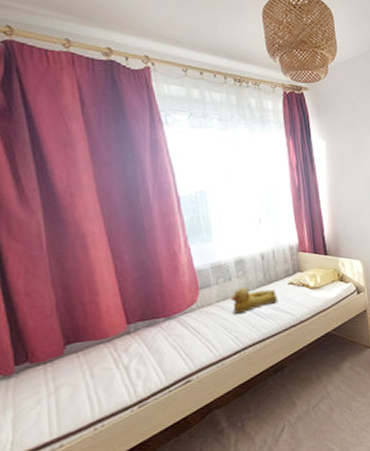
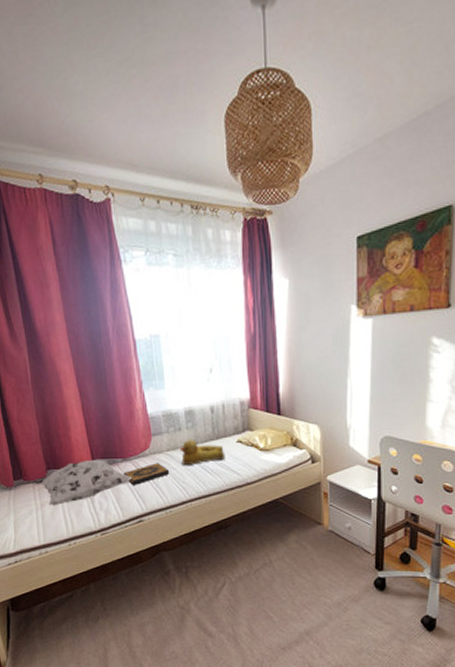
decorative pillow: none [45,322,176,387] -> present [34,459,131,506]
hardback book: none [166,316,221,344] -> present [123,463,170,485]

